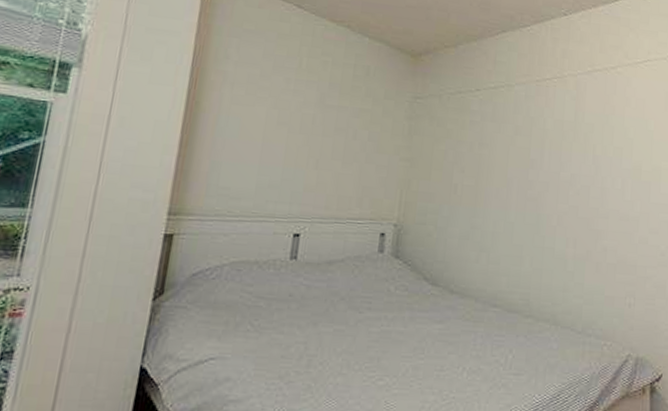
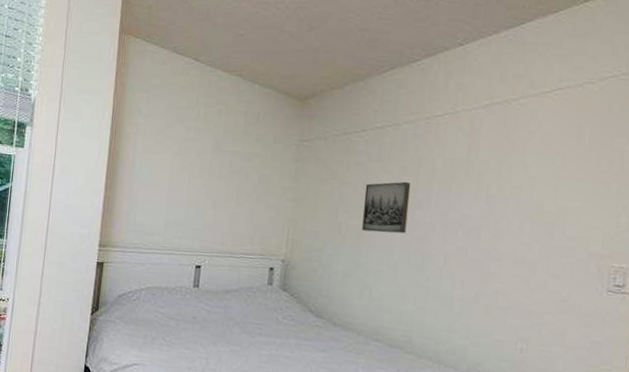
wall art: none [478,141,525,194] -> present [362,181,411,234]

